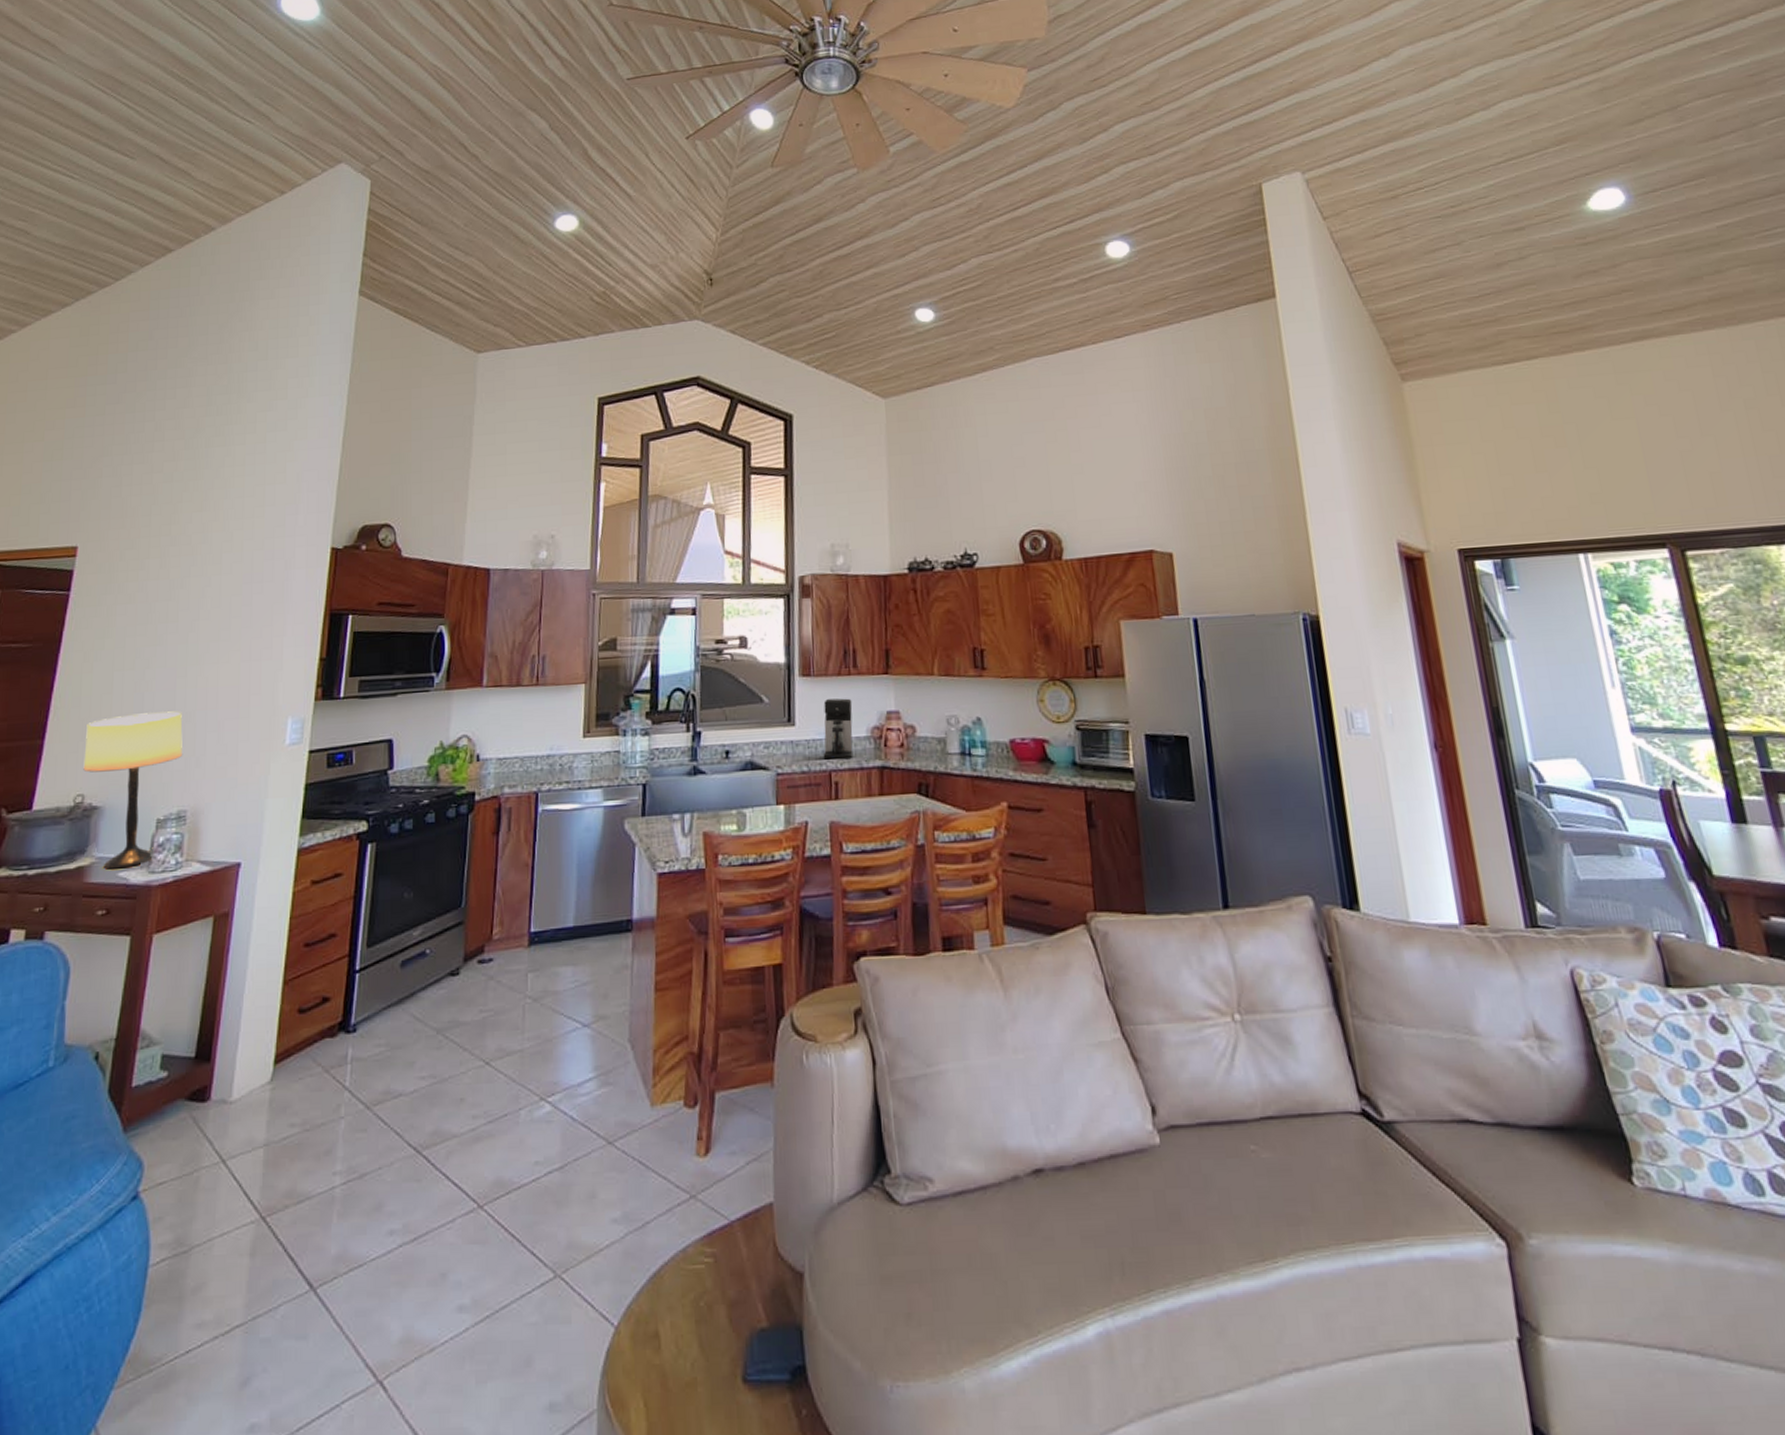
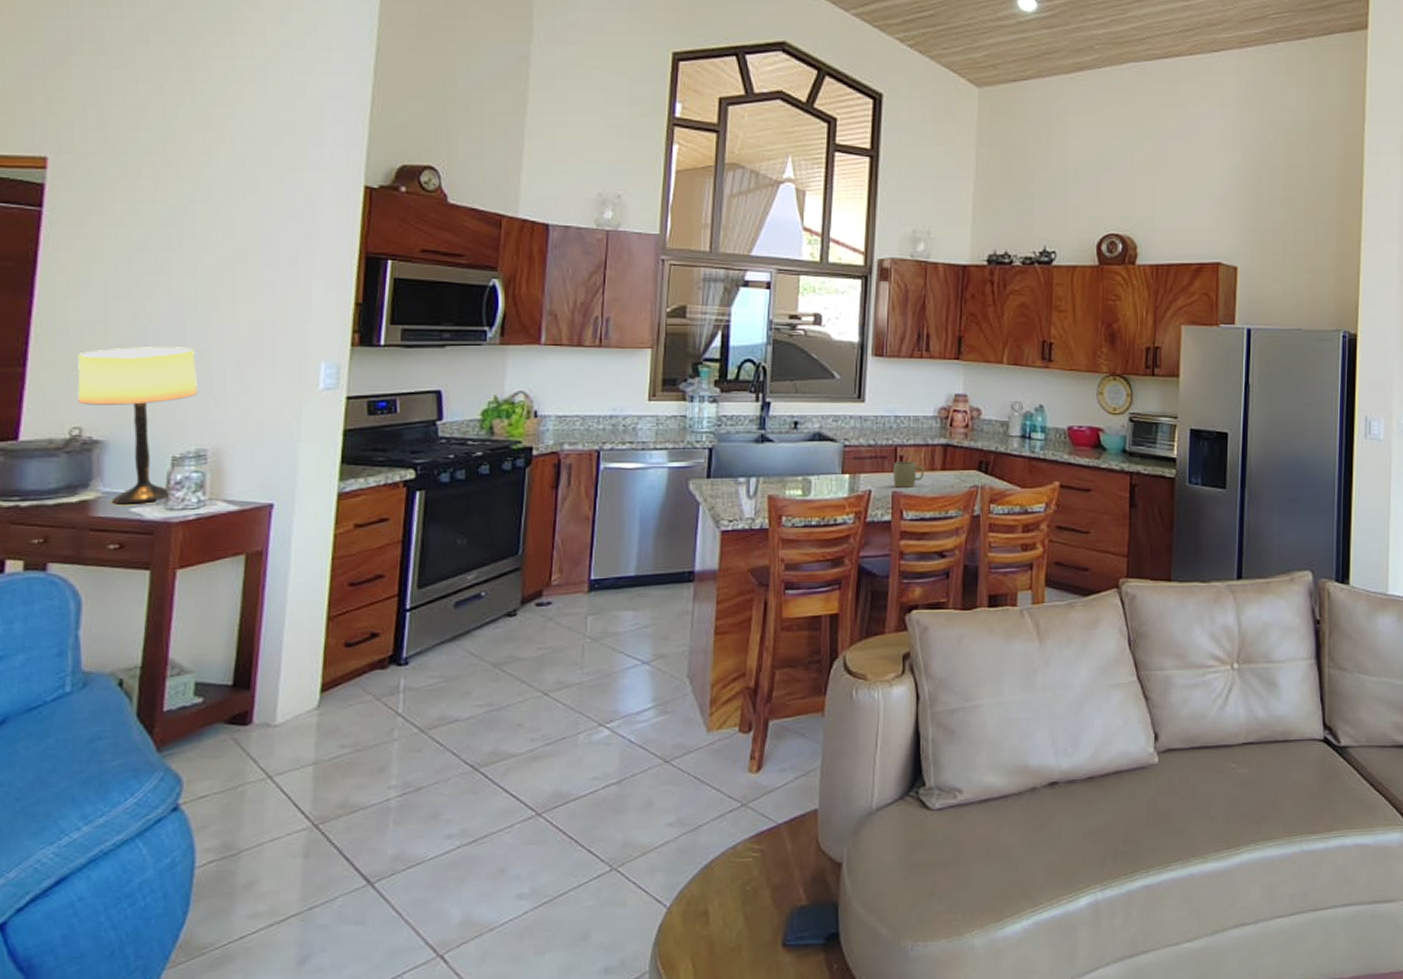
coffee maker: present [823,698,853,761] -> none [890,379,922,436]
mug: none [828,787,862,817] -> present [893,461,925,488]

